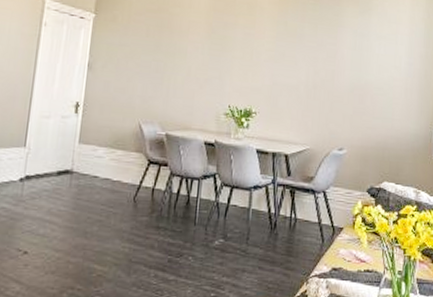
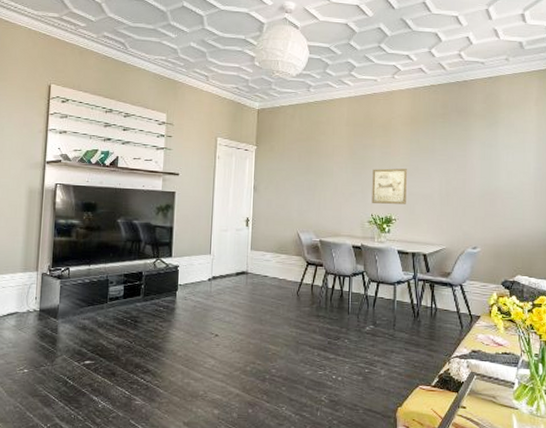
wall art: none [230,52,272,96] -> present [372,168,407,204]

